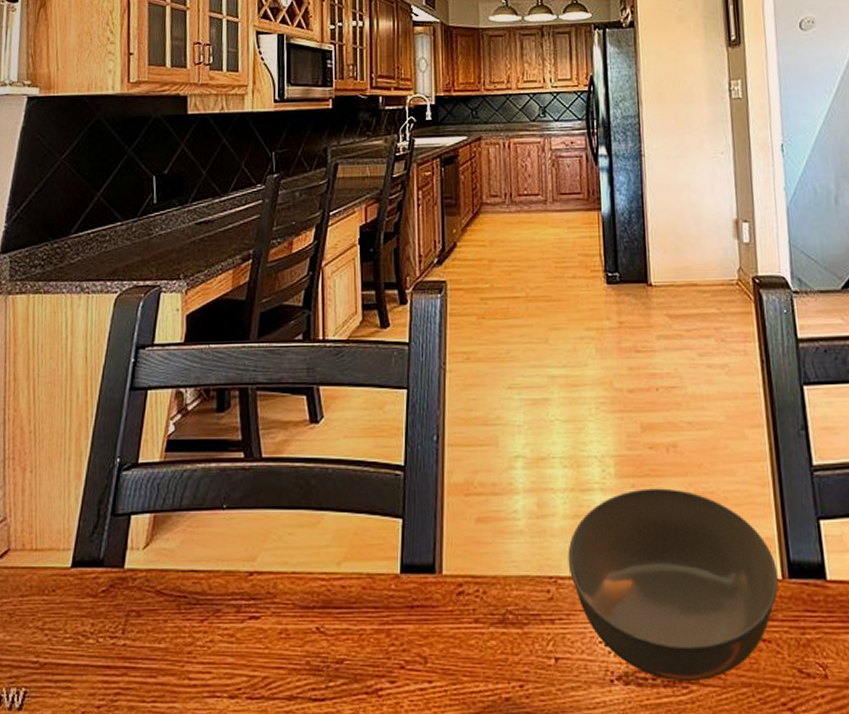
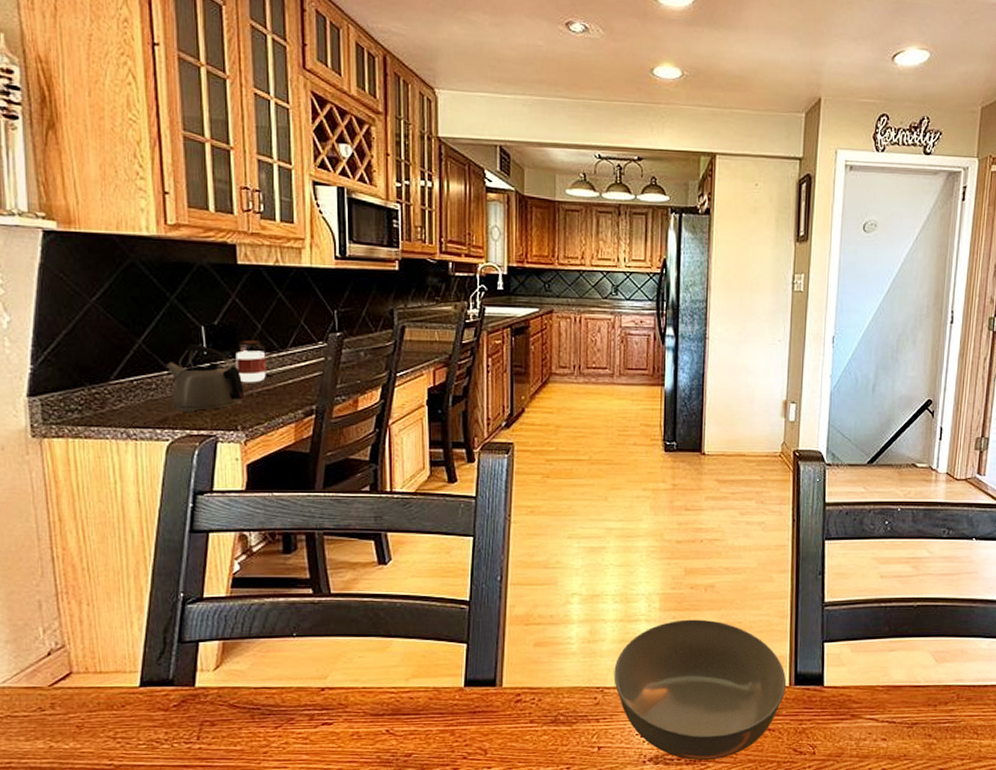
kettle: none [119,194,187,263] -> present [165,345,244,412]
jar: none [181,187,209,230] -> present [236,340,266,383]

